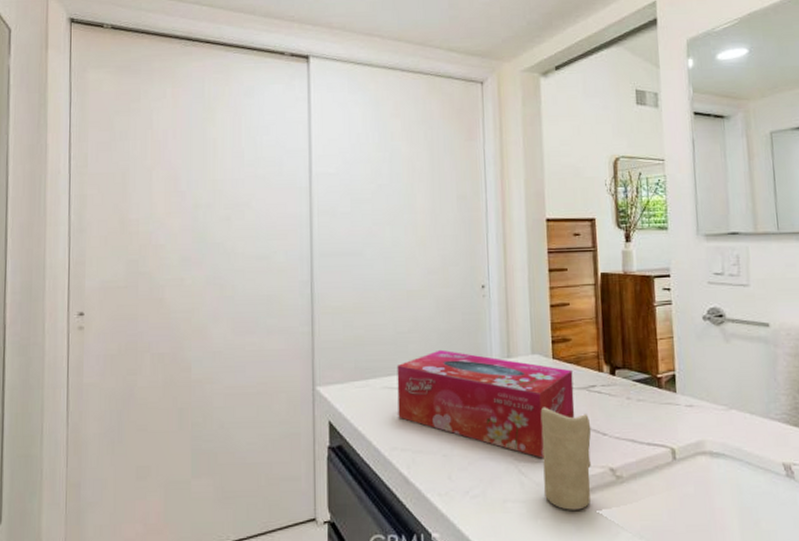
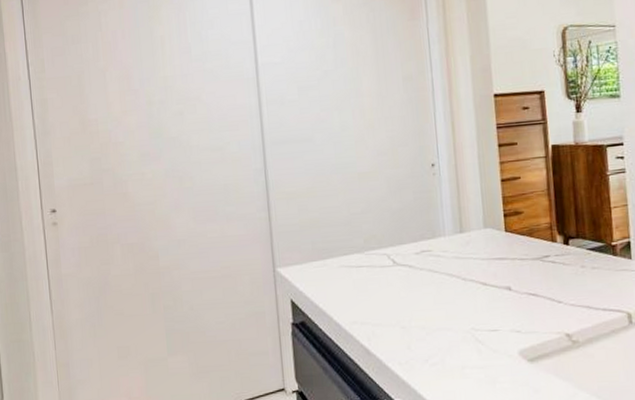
tissue box: present [397,349,575,458] -> none [352,228,530,327]
candle: present [540,407,592,510] -> none [495,278,547,374]

